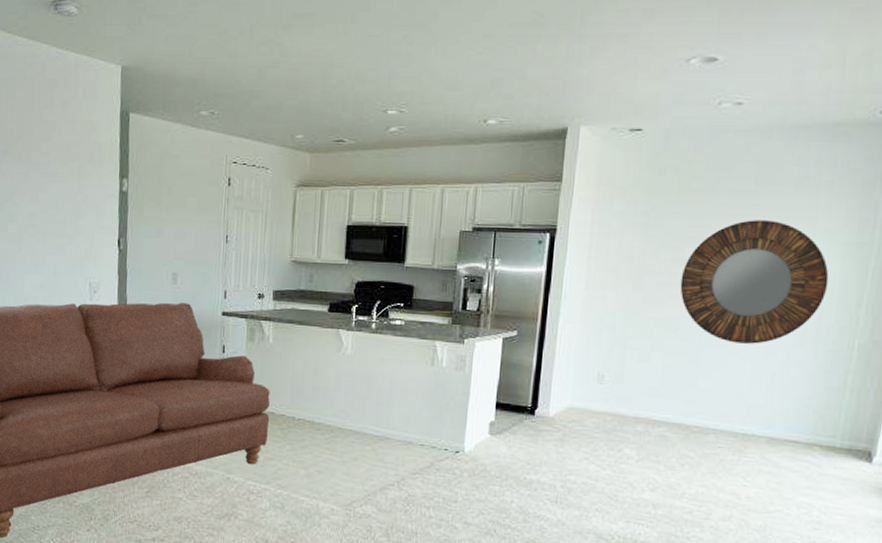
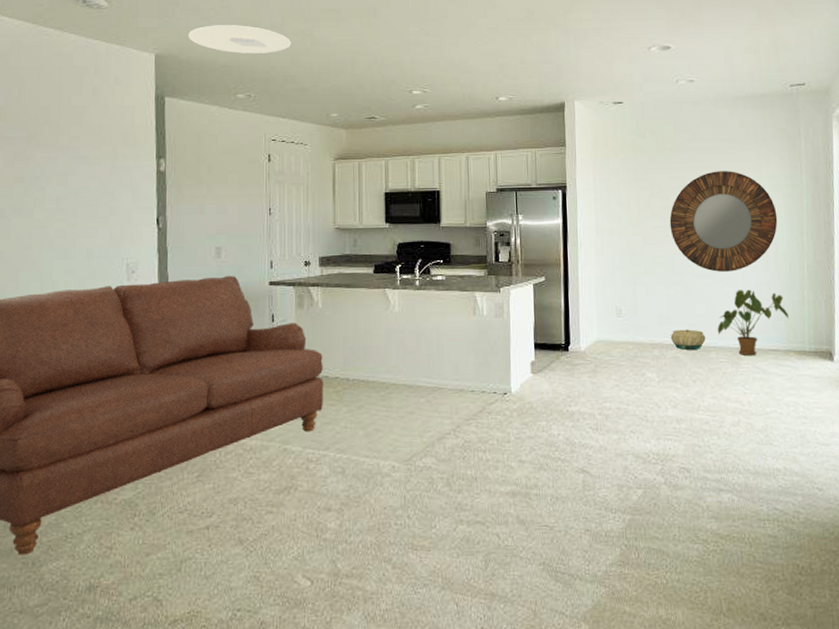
ceiling light: none [154,33,260,66] -> present [188,25,292,54]
basket: none [659,405,705,430] -> present [670,329,706,350]
house plant: none [721,366,820,444] -> present [717,290,789,355]

